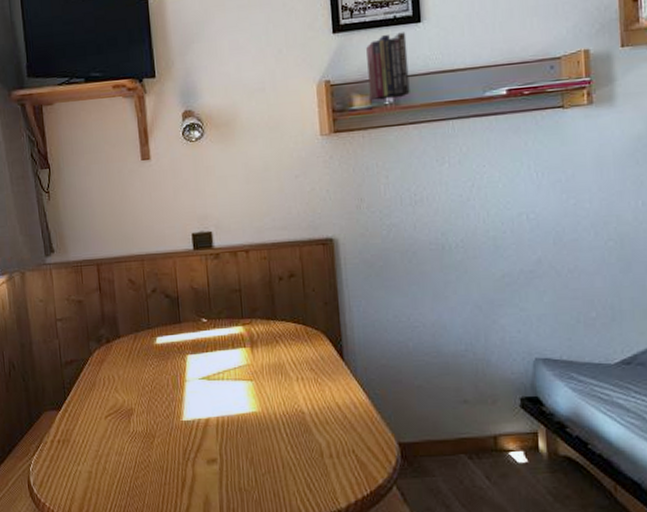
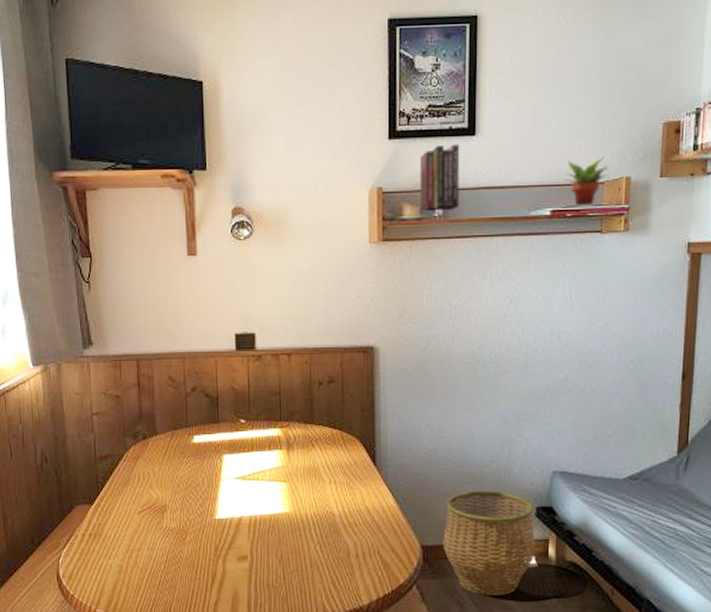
basket: none [421,382,524,496] -> present [443,490,536,597]
succulent plant: none [516,31,566,83] -> present [563,156,609,206]

